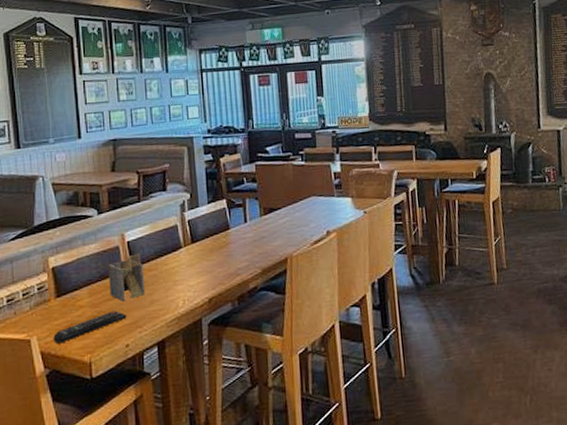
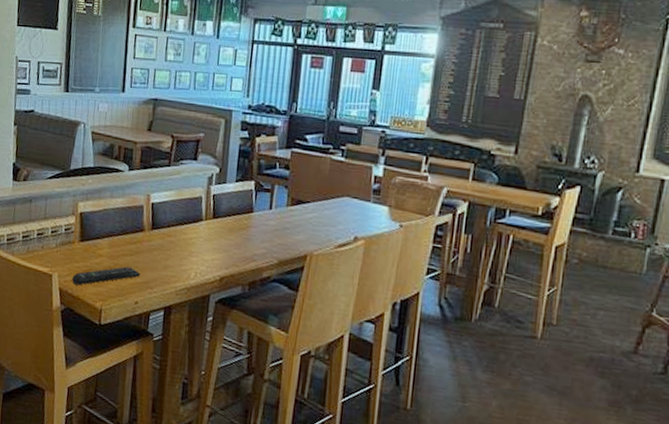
napkin holder: present [107,253,146,302] -> none [128,217,163,260]

